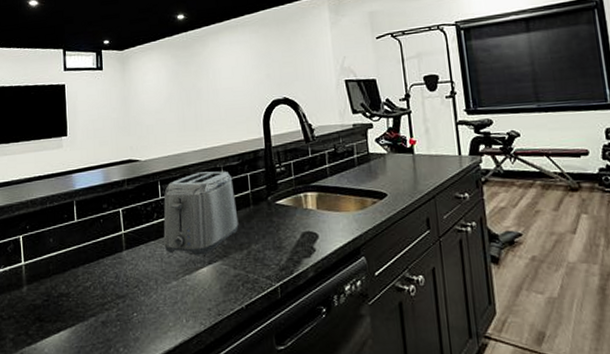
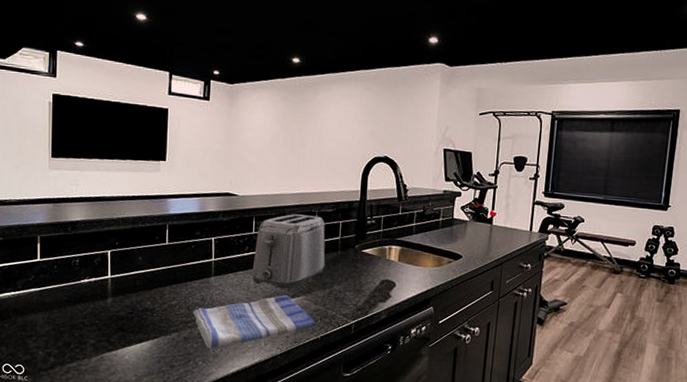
dish towel: none [108,262,238,331] -> present [192,295,316,348]

